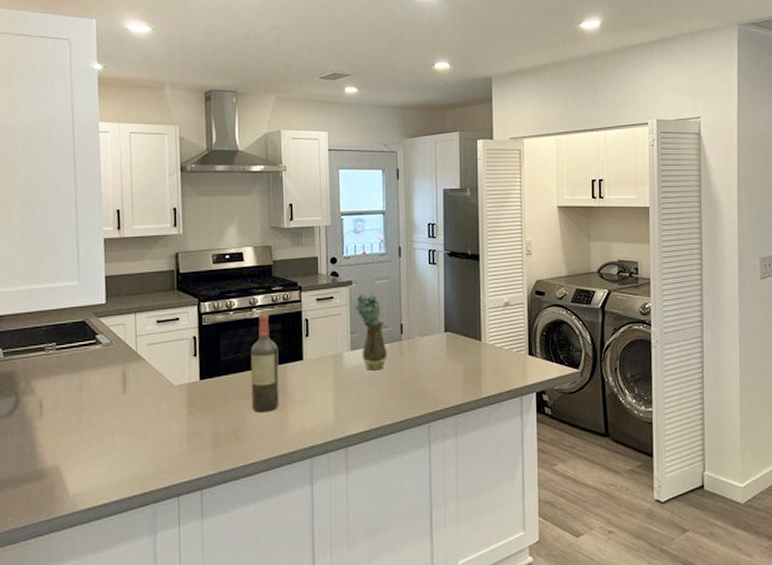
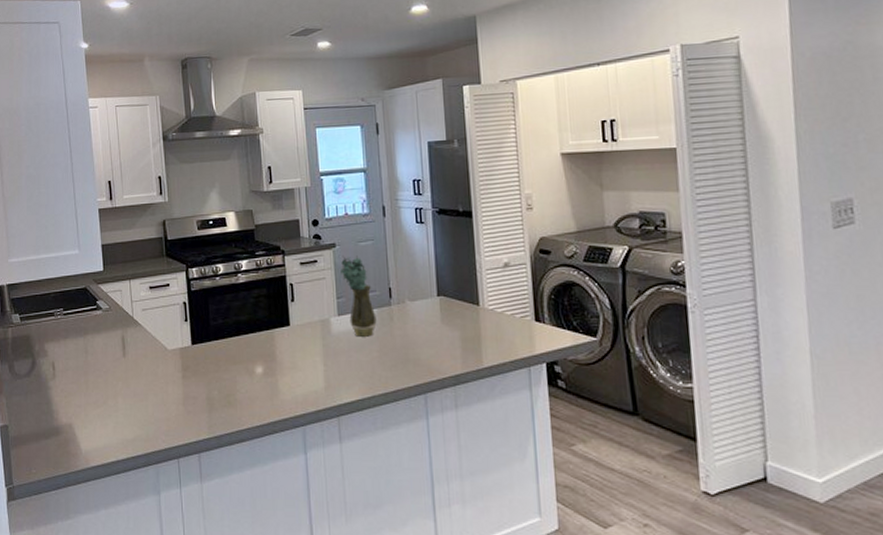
wine bottle: present [250,313,279,413] -> none [239,278,269,378]

